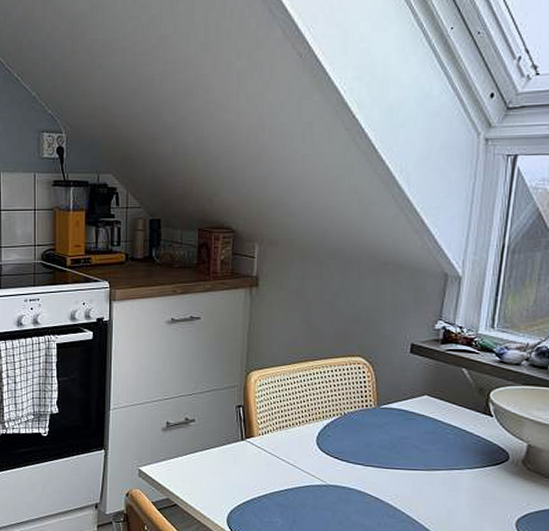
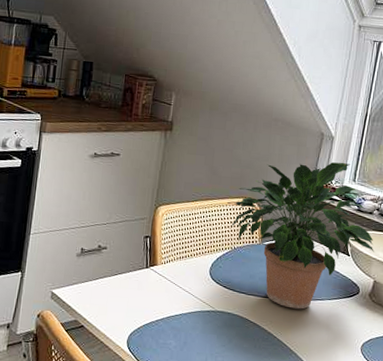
potted plant: none [332,306,526,481] -> present [227,162,374,309]

